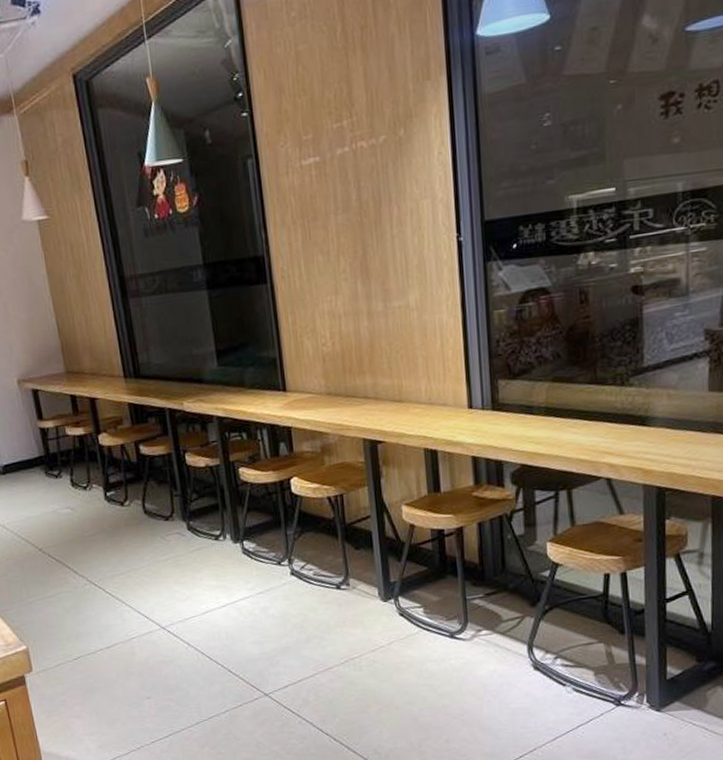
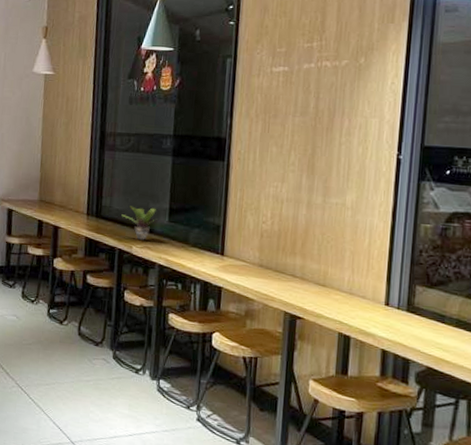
potted plant: none [163,354,202,394] -> present [121,206,156,240]

